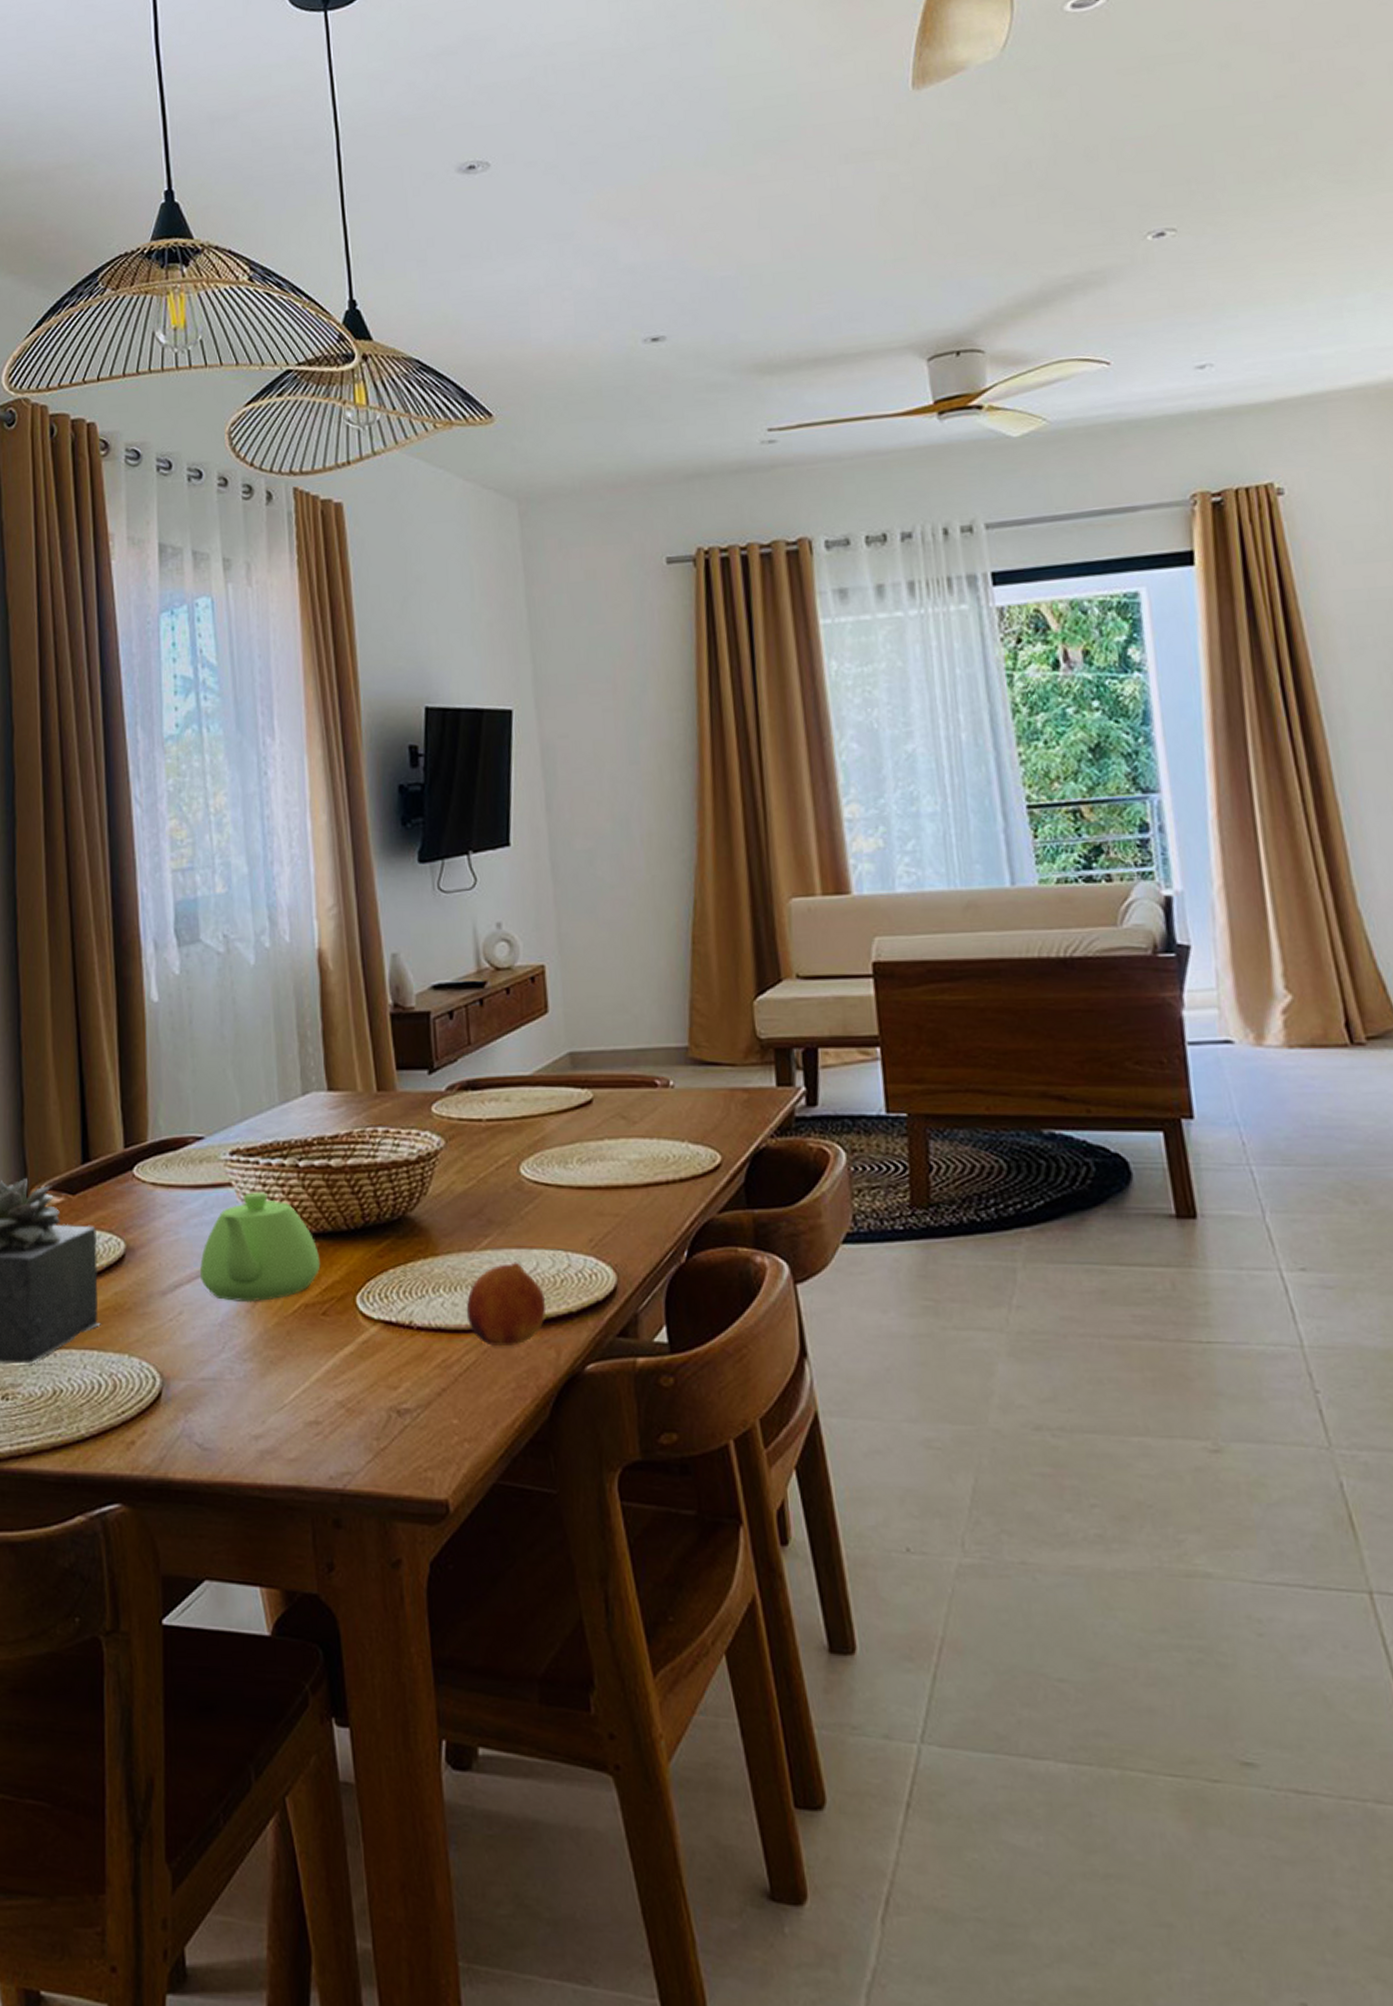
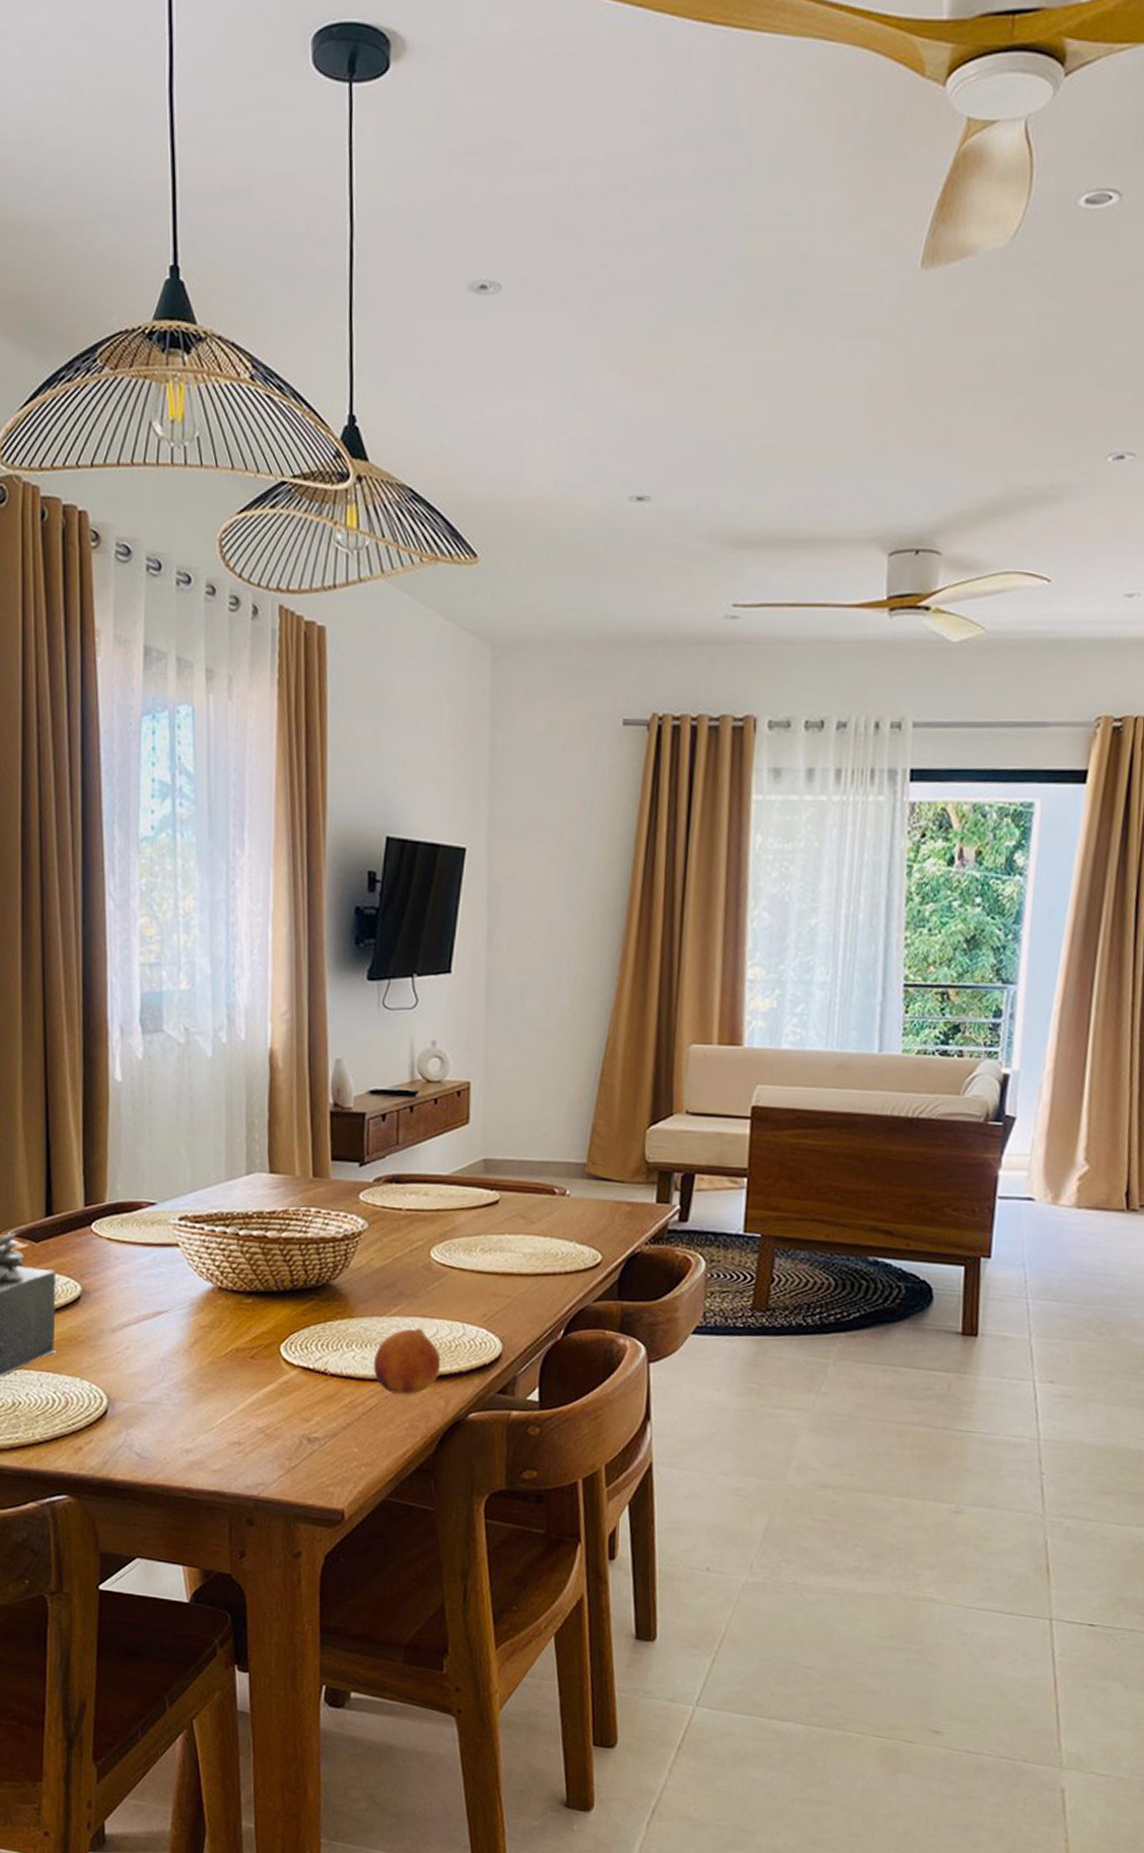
teapot: present [200,1192,321,1303] -> none [147,1253,252,1344]

